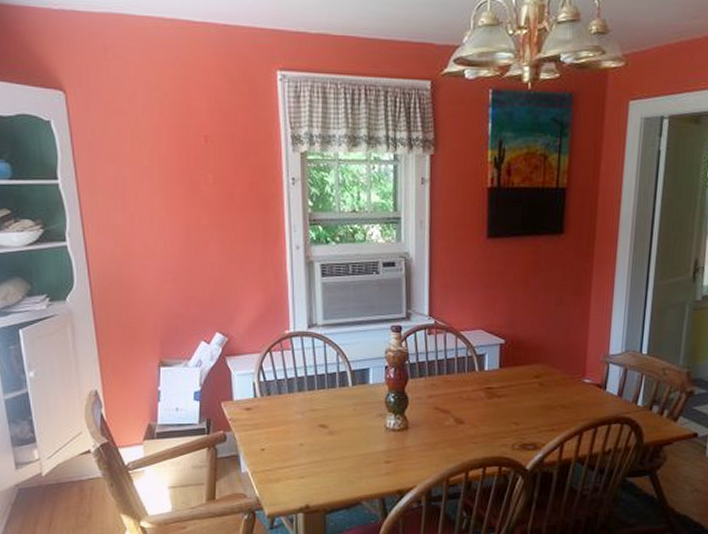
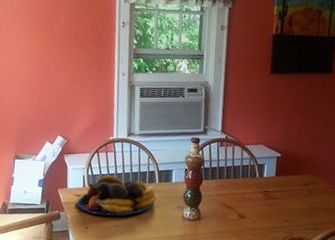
fruit bowl: none [247,381,351,433] -> present [77,175,157,217]

